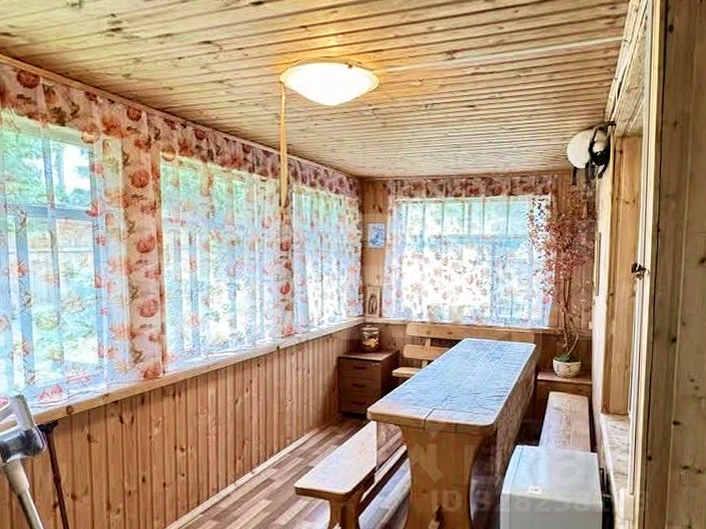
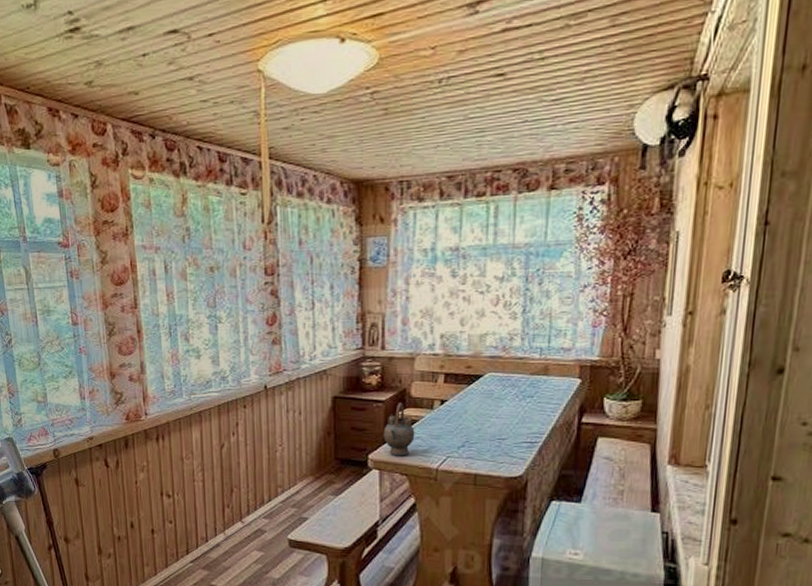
teapot: none [379,363,407,409] -> present [382,403,415,456]

